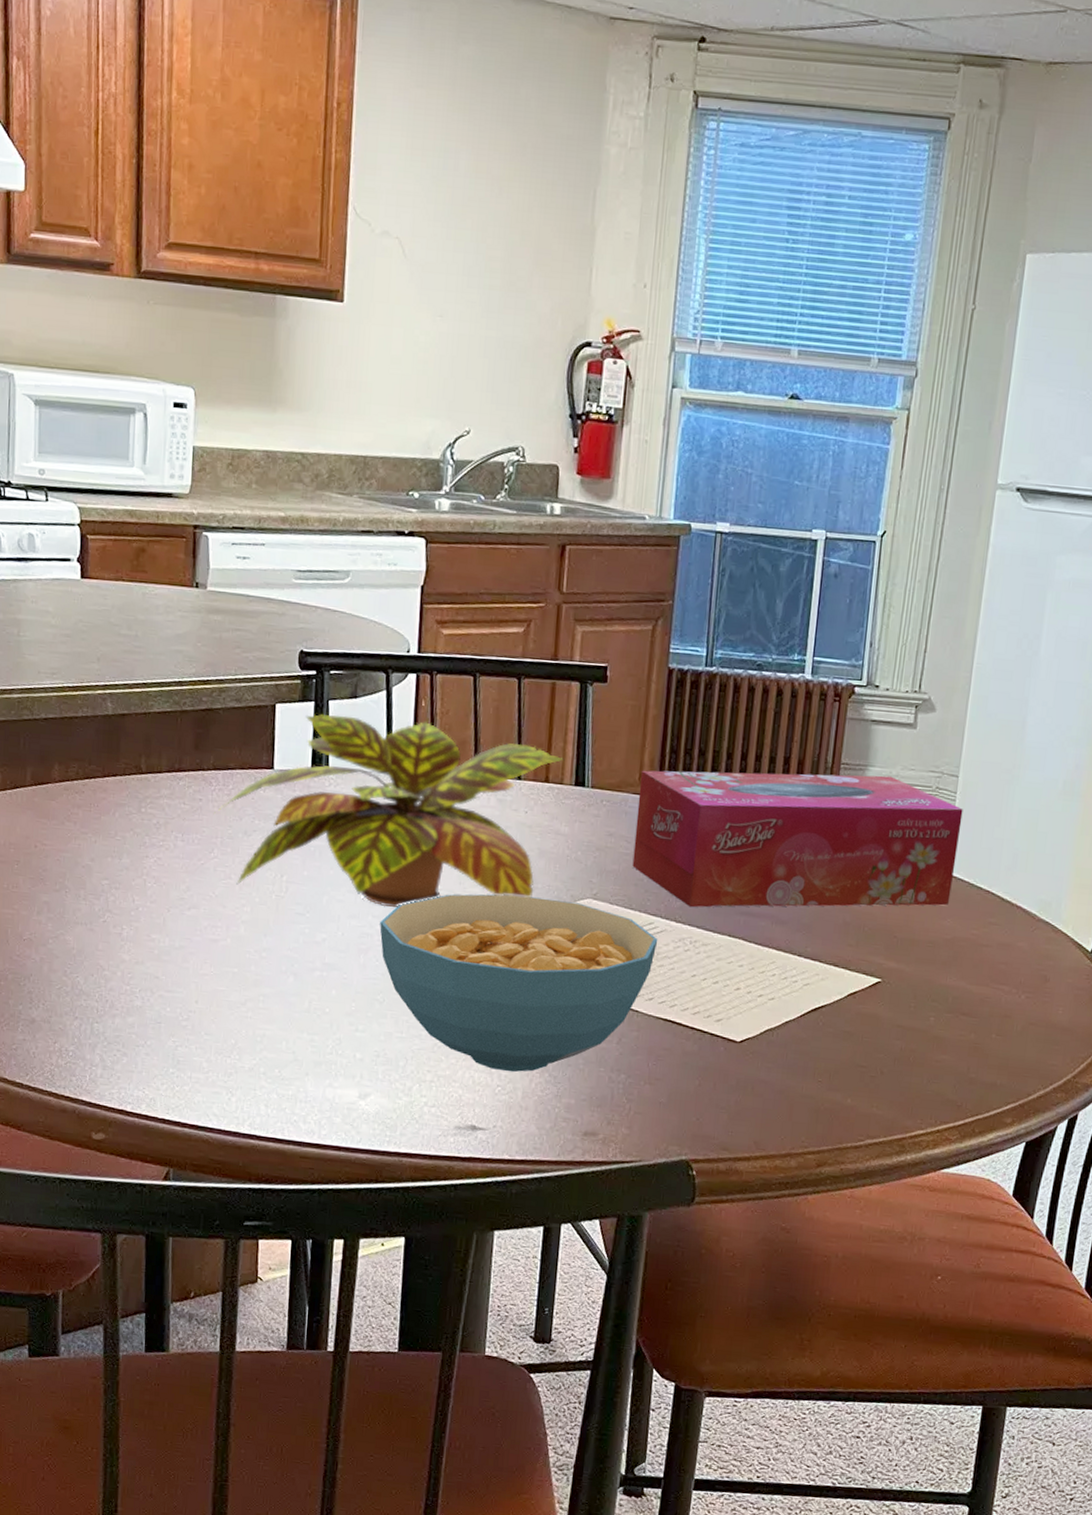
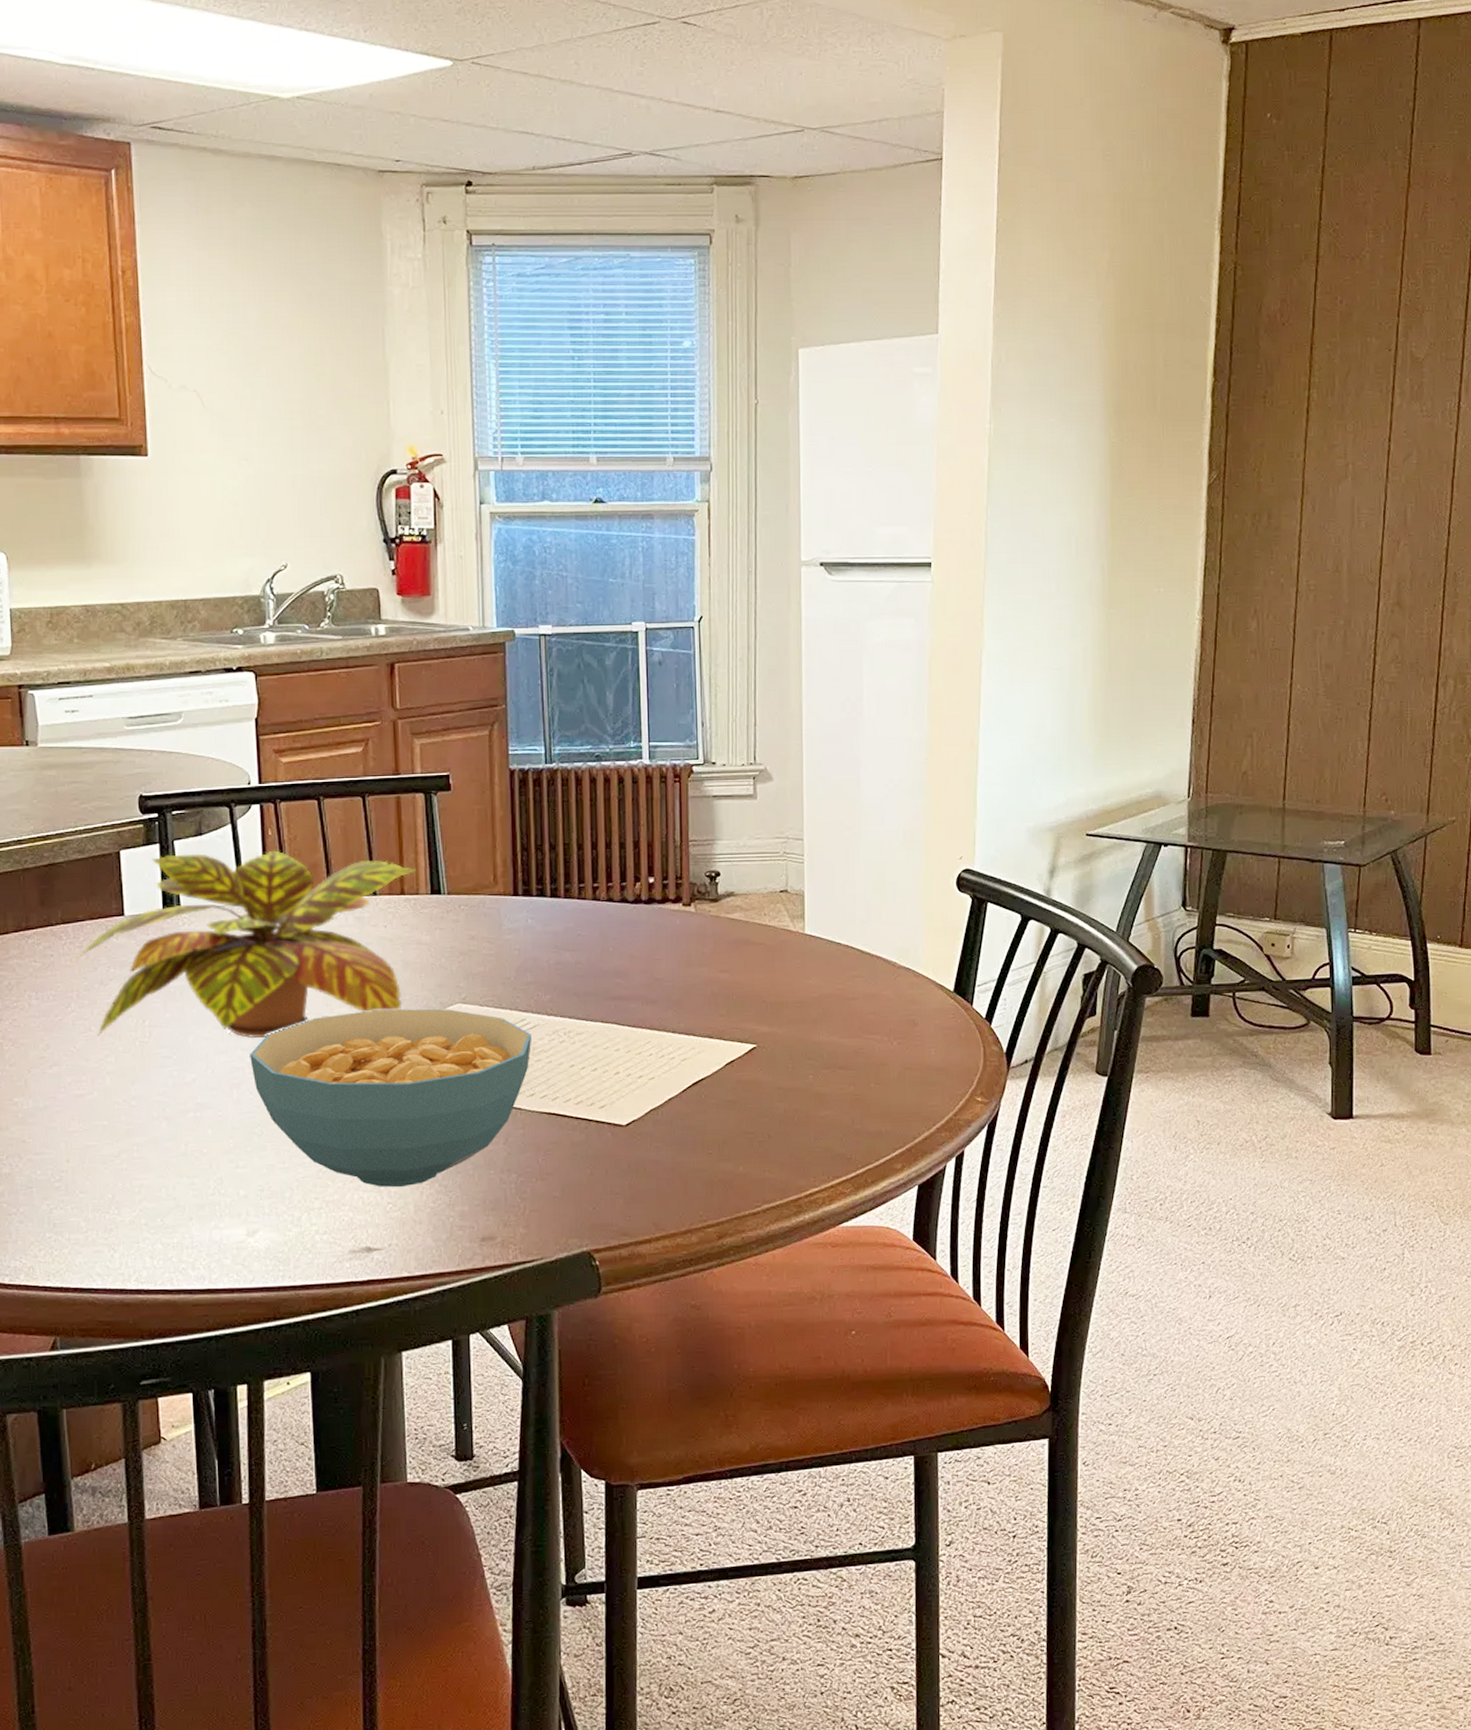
tissue box: present [632,770,963,908] -> none [495,847,813,999]

